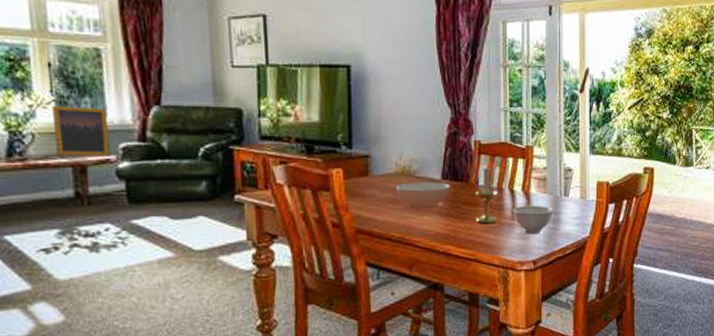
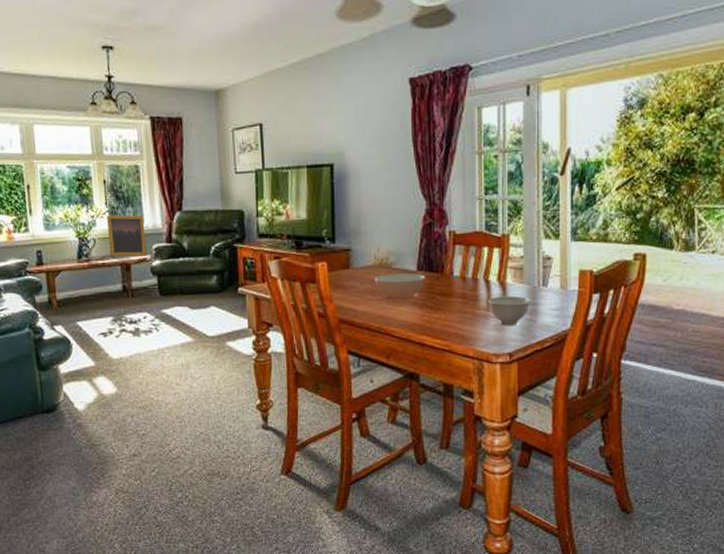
candlestick: present [475,161,498,223] -> none [449,252,473,314]

